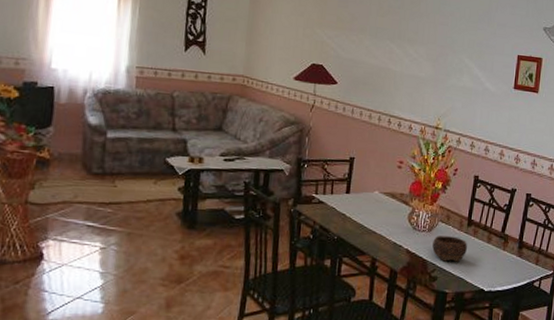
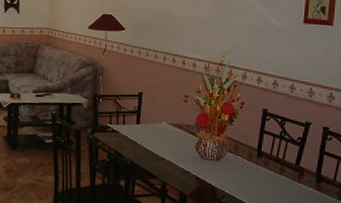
bowl: present [432,236,468,262] -> none [221,165,259,191]

